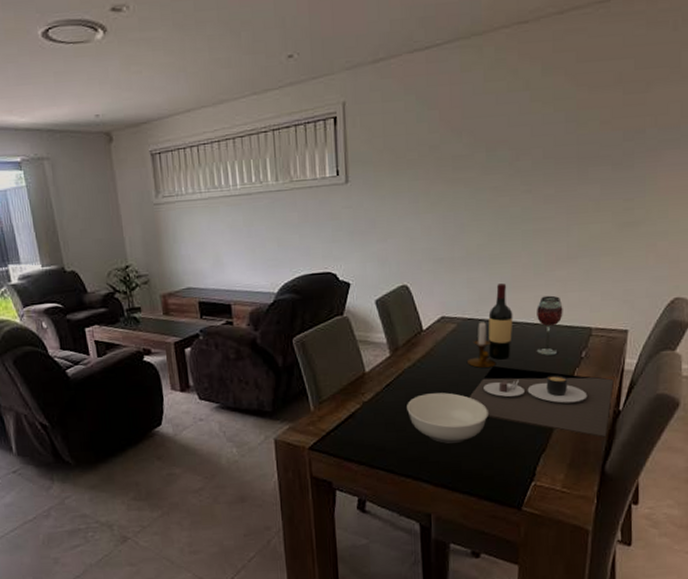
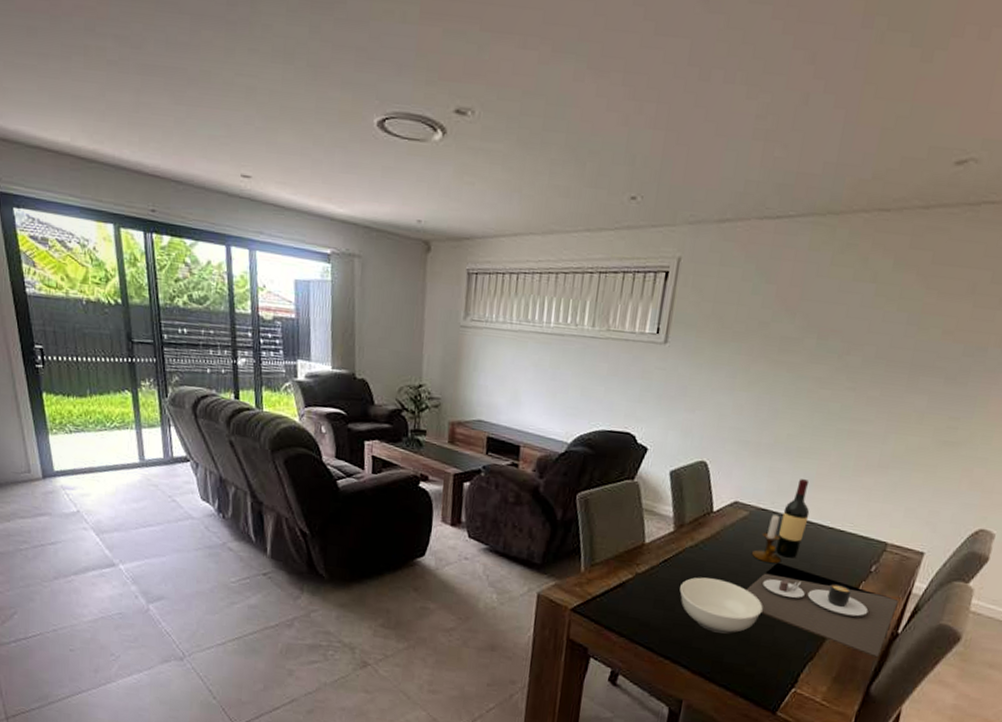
wineglass: present [536,295,563,355] -> none [825,500,863,564]

